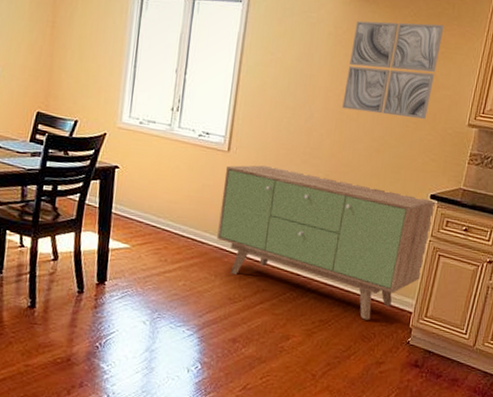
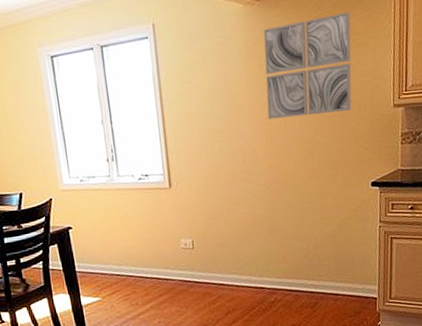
sideboard: present [217,165,436,320] -> none [172,187,378,315]

